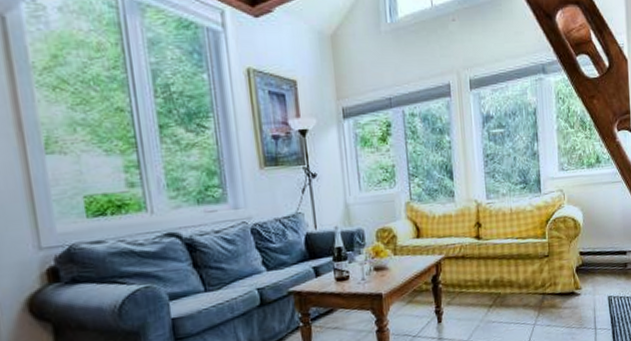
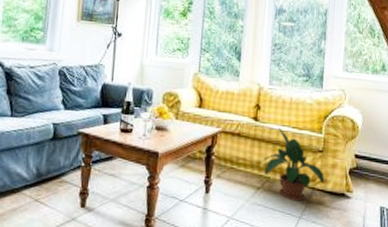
potted plant: none [492,241,554,310] -> present [263,127,325,201]

